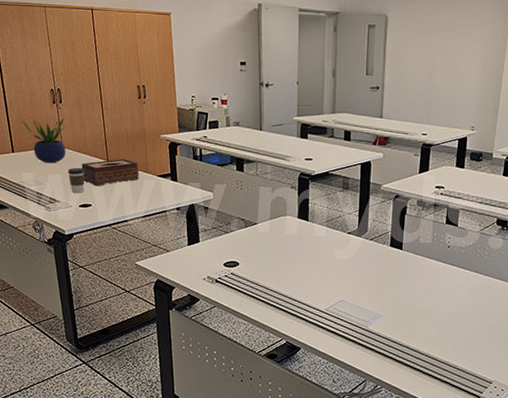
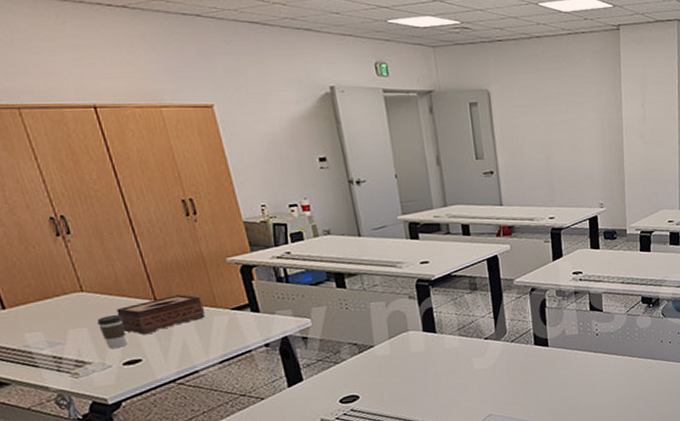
potted plant: present [21,117,66,164] -> none [9,252,89,316]

